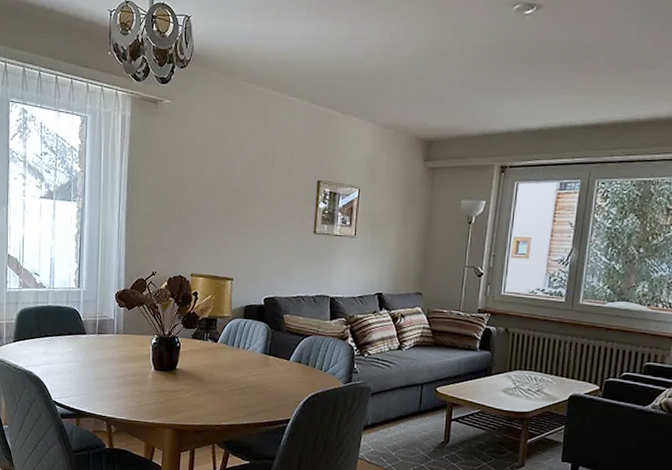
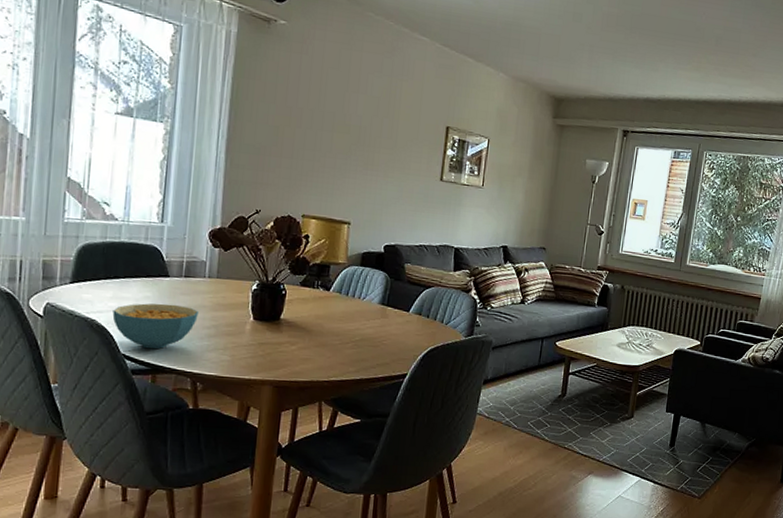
cereal bowl: none [45,357,110,397] -> present [112,303,198,349]

